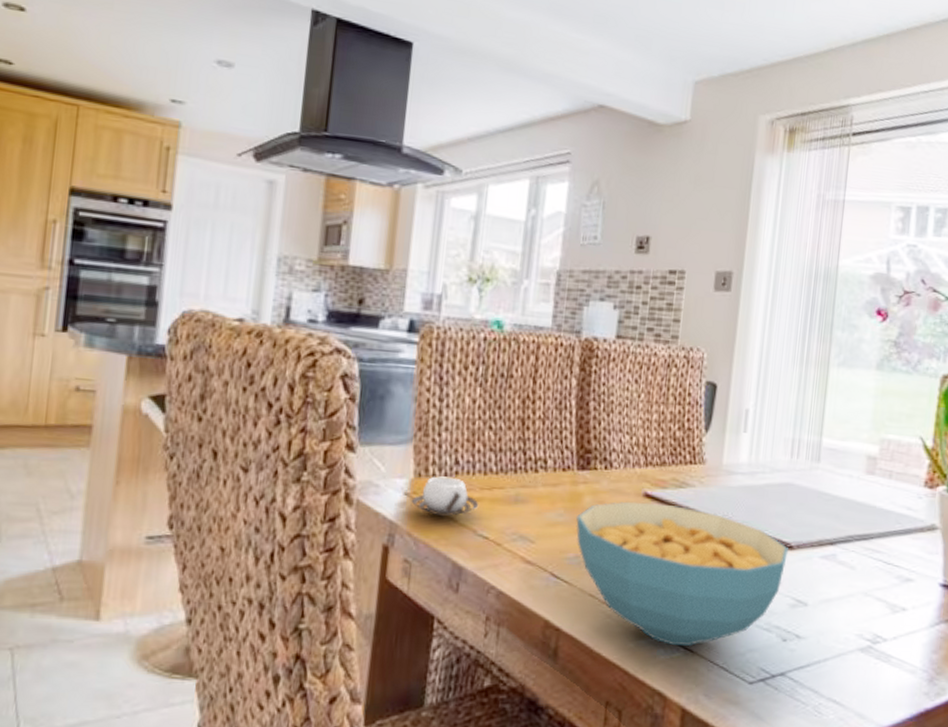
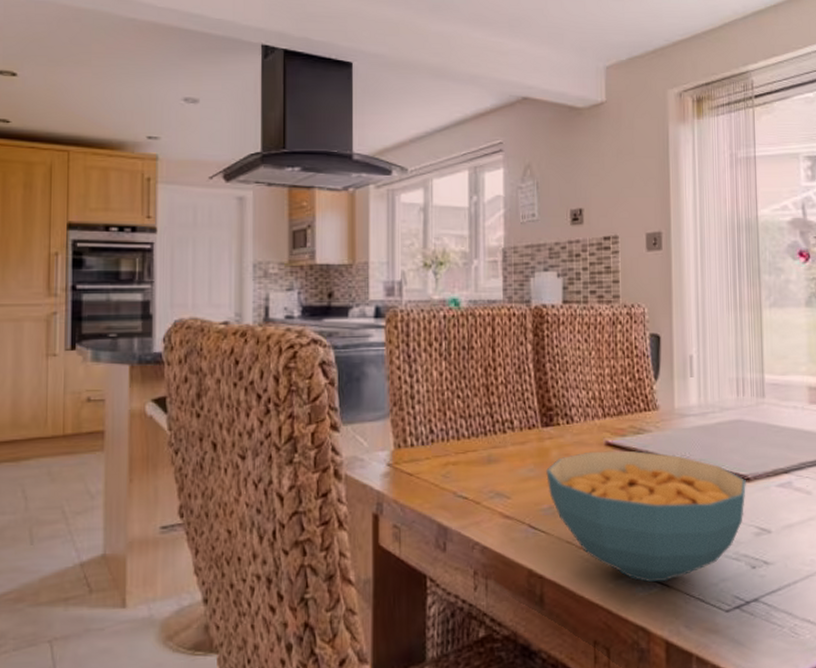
cup: present [411,476,479,517] -> none [394,445,456,483]

